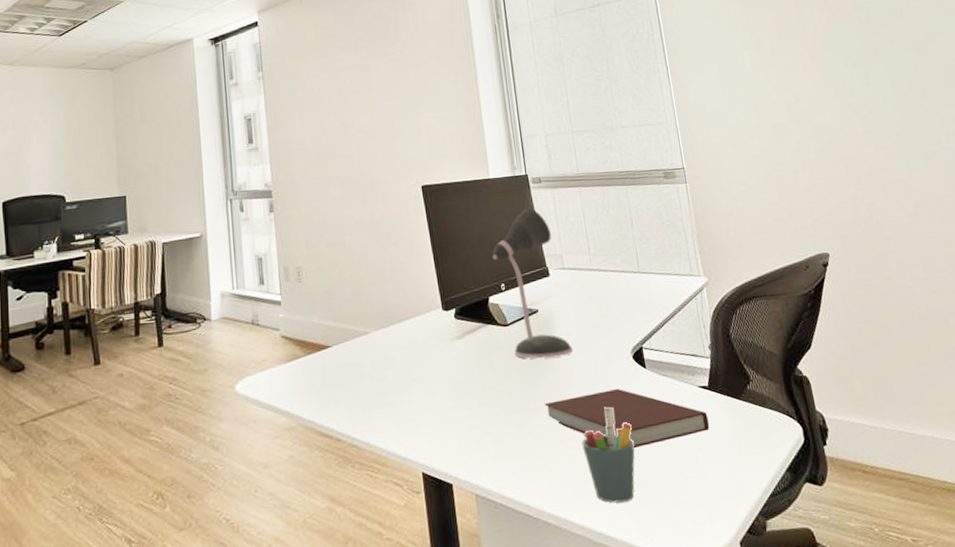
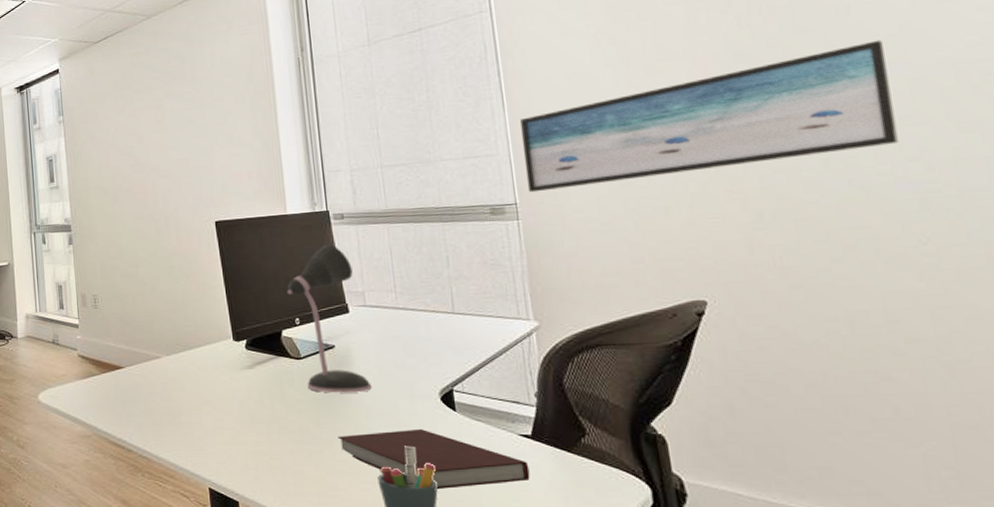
wall art: none [682,37,941,158] -> present [520,40,899,193]

